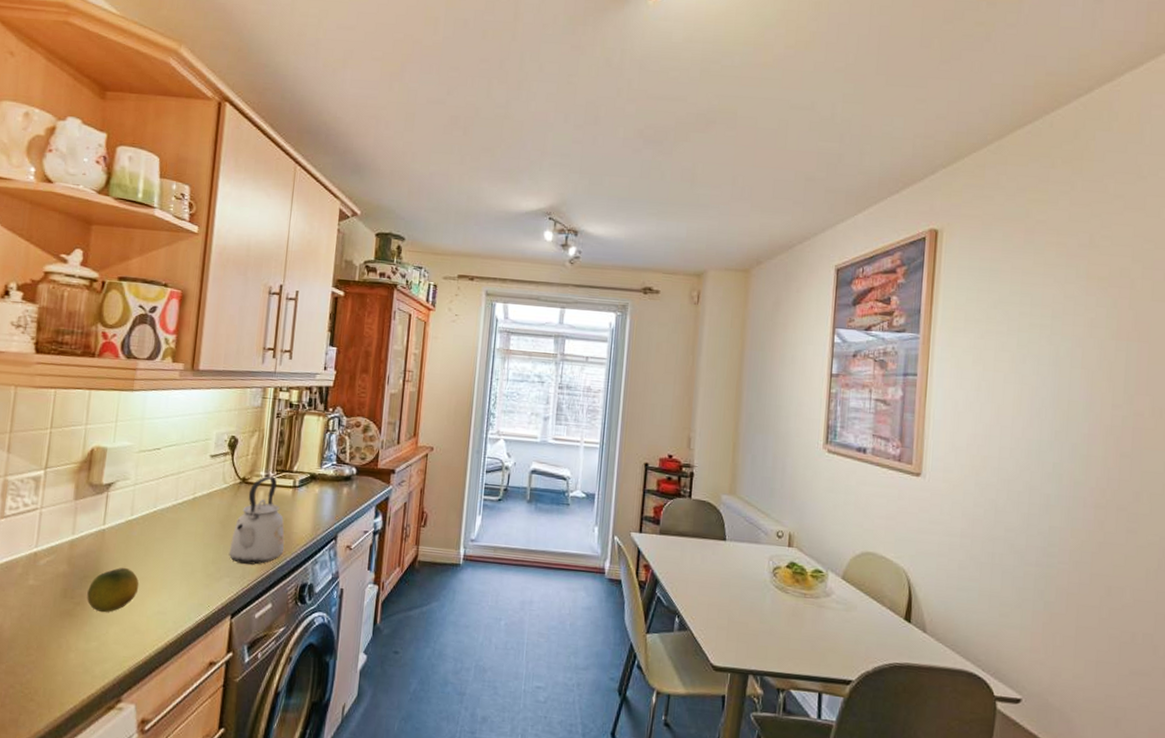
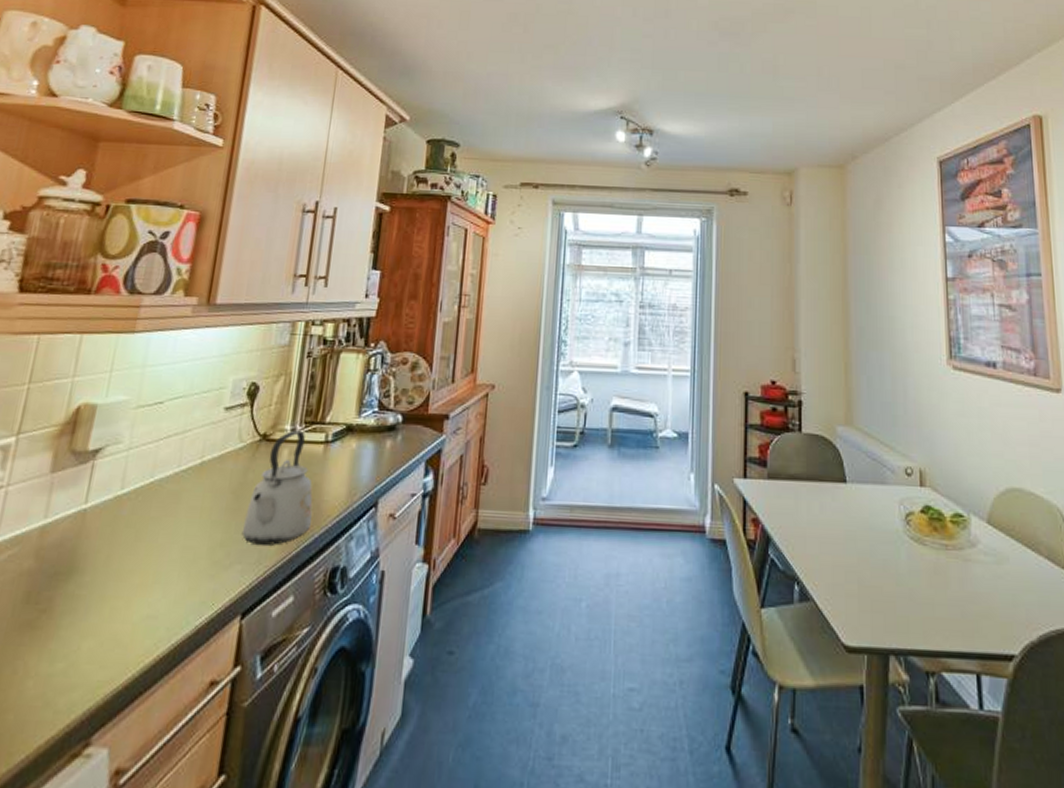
fruit: present [87,567,140,613] -> none [56,558,126,622]

